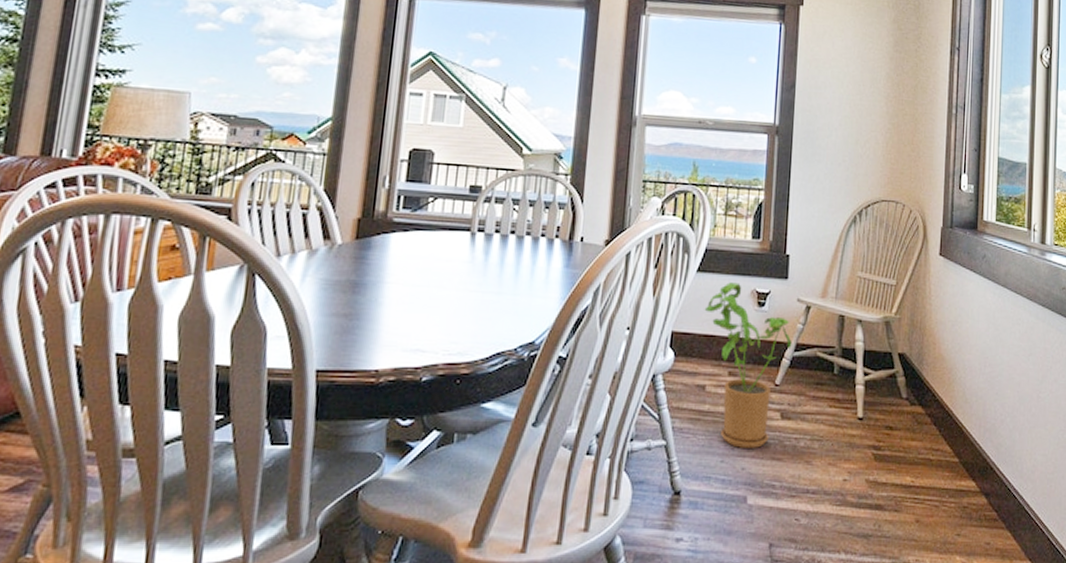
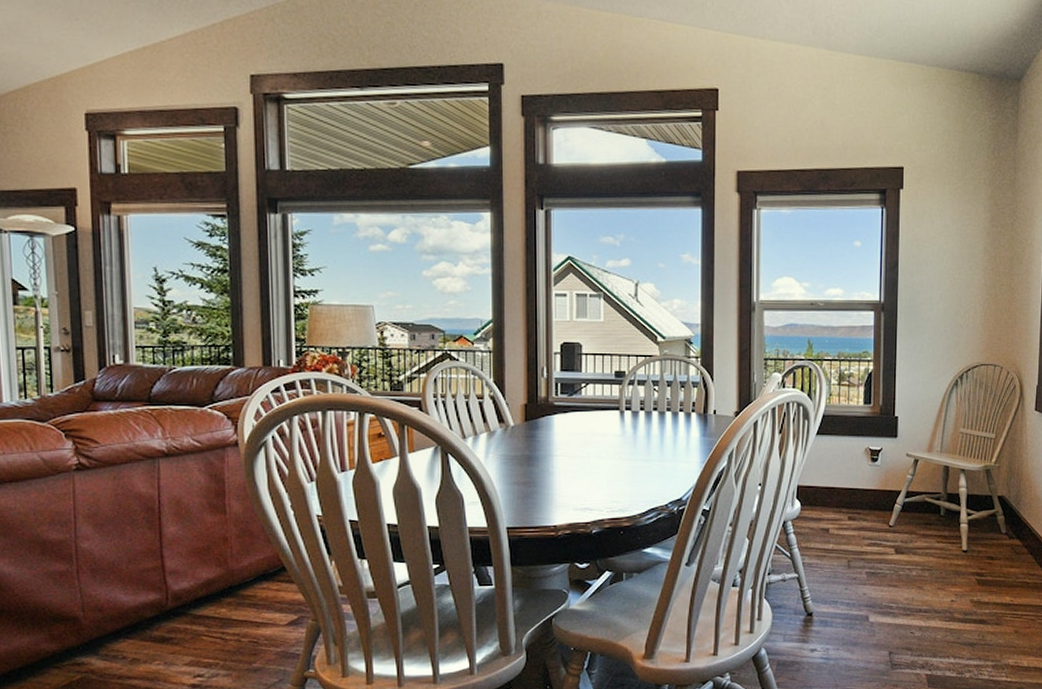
house plant: present [704,282,792,450] -> none [825,442,903,579]

